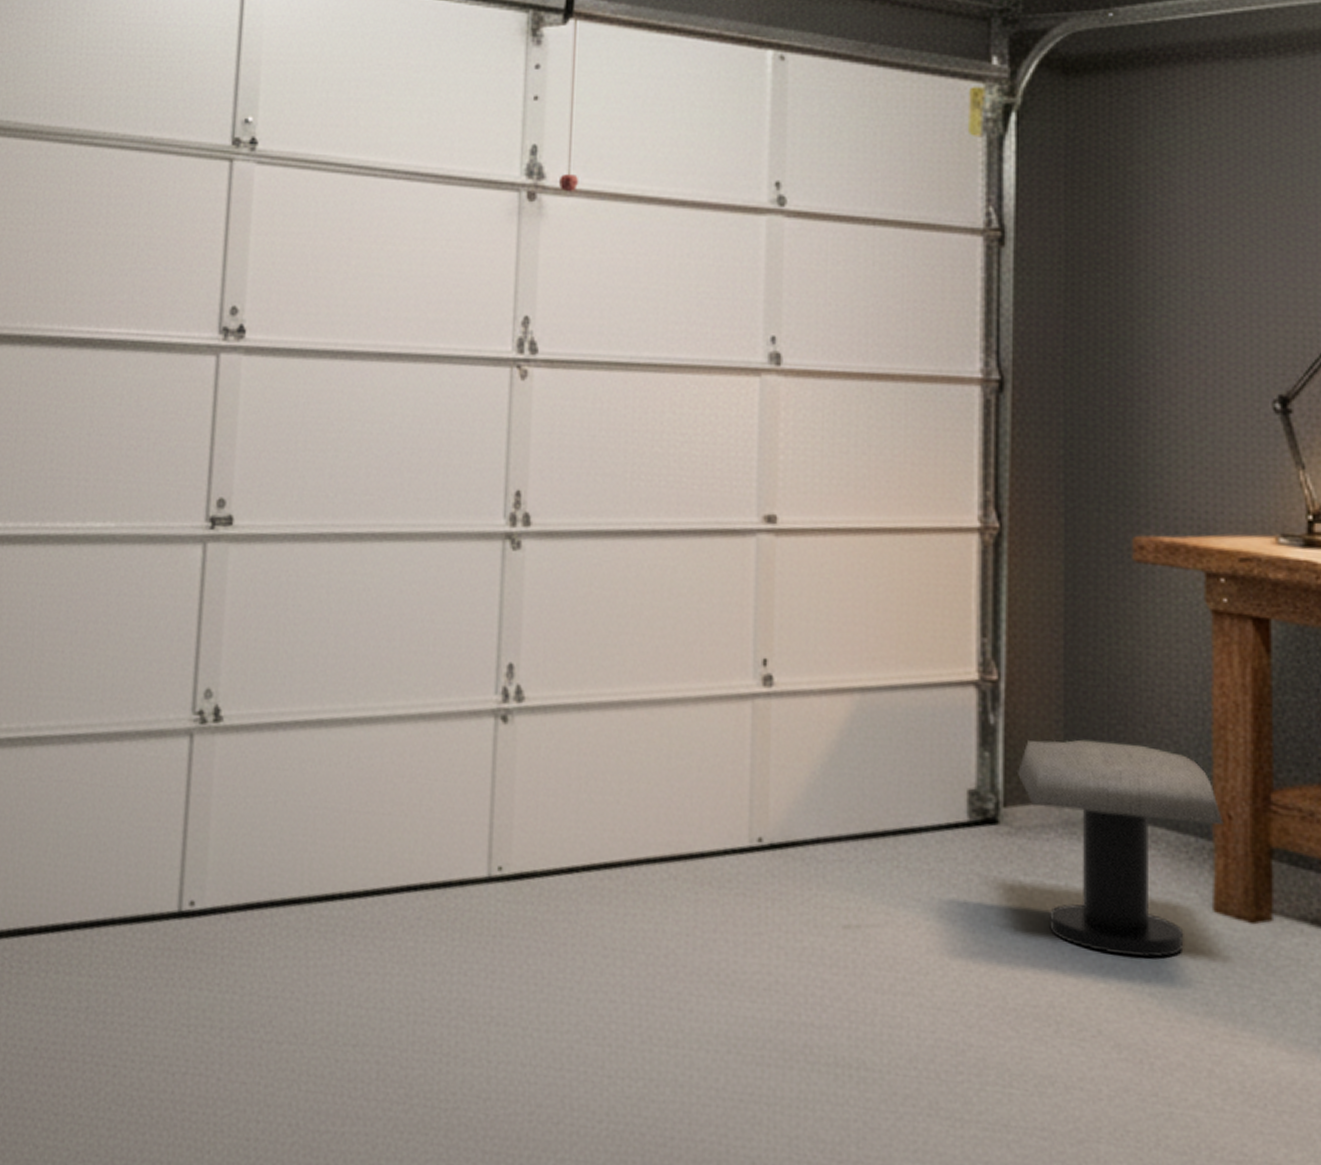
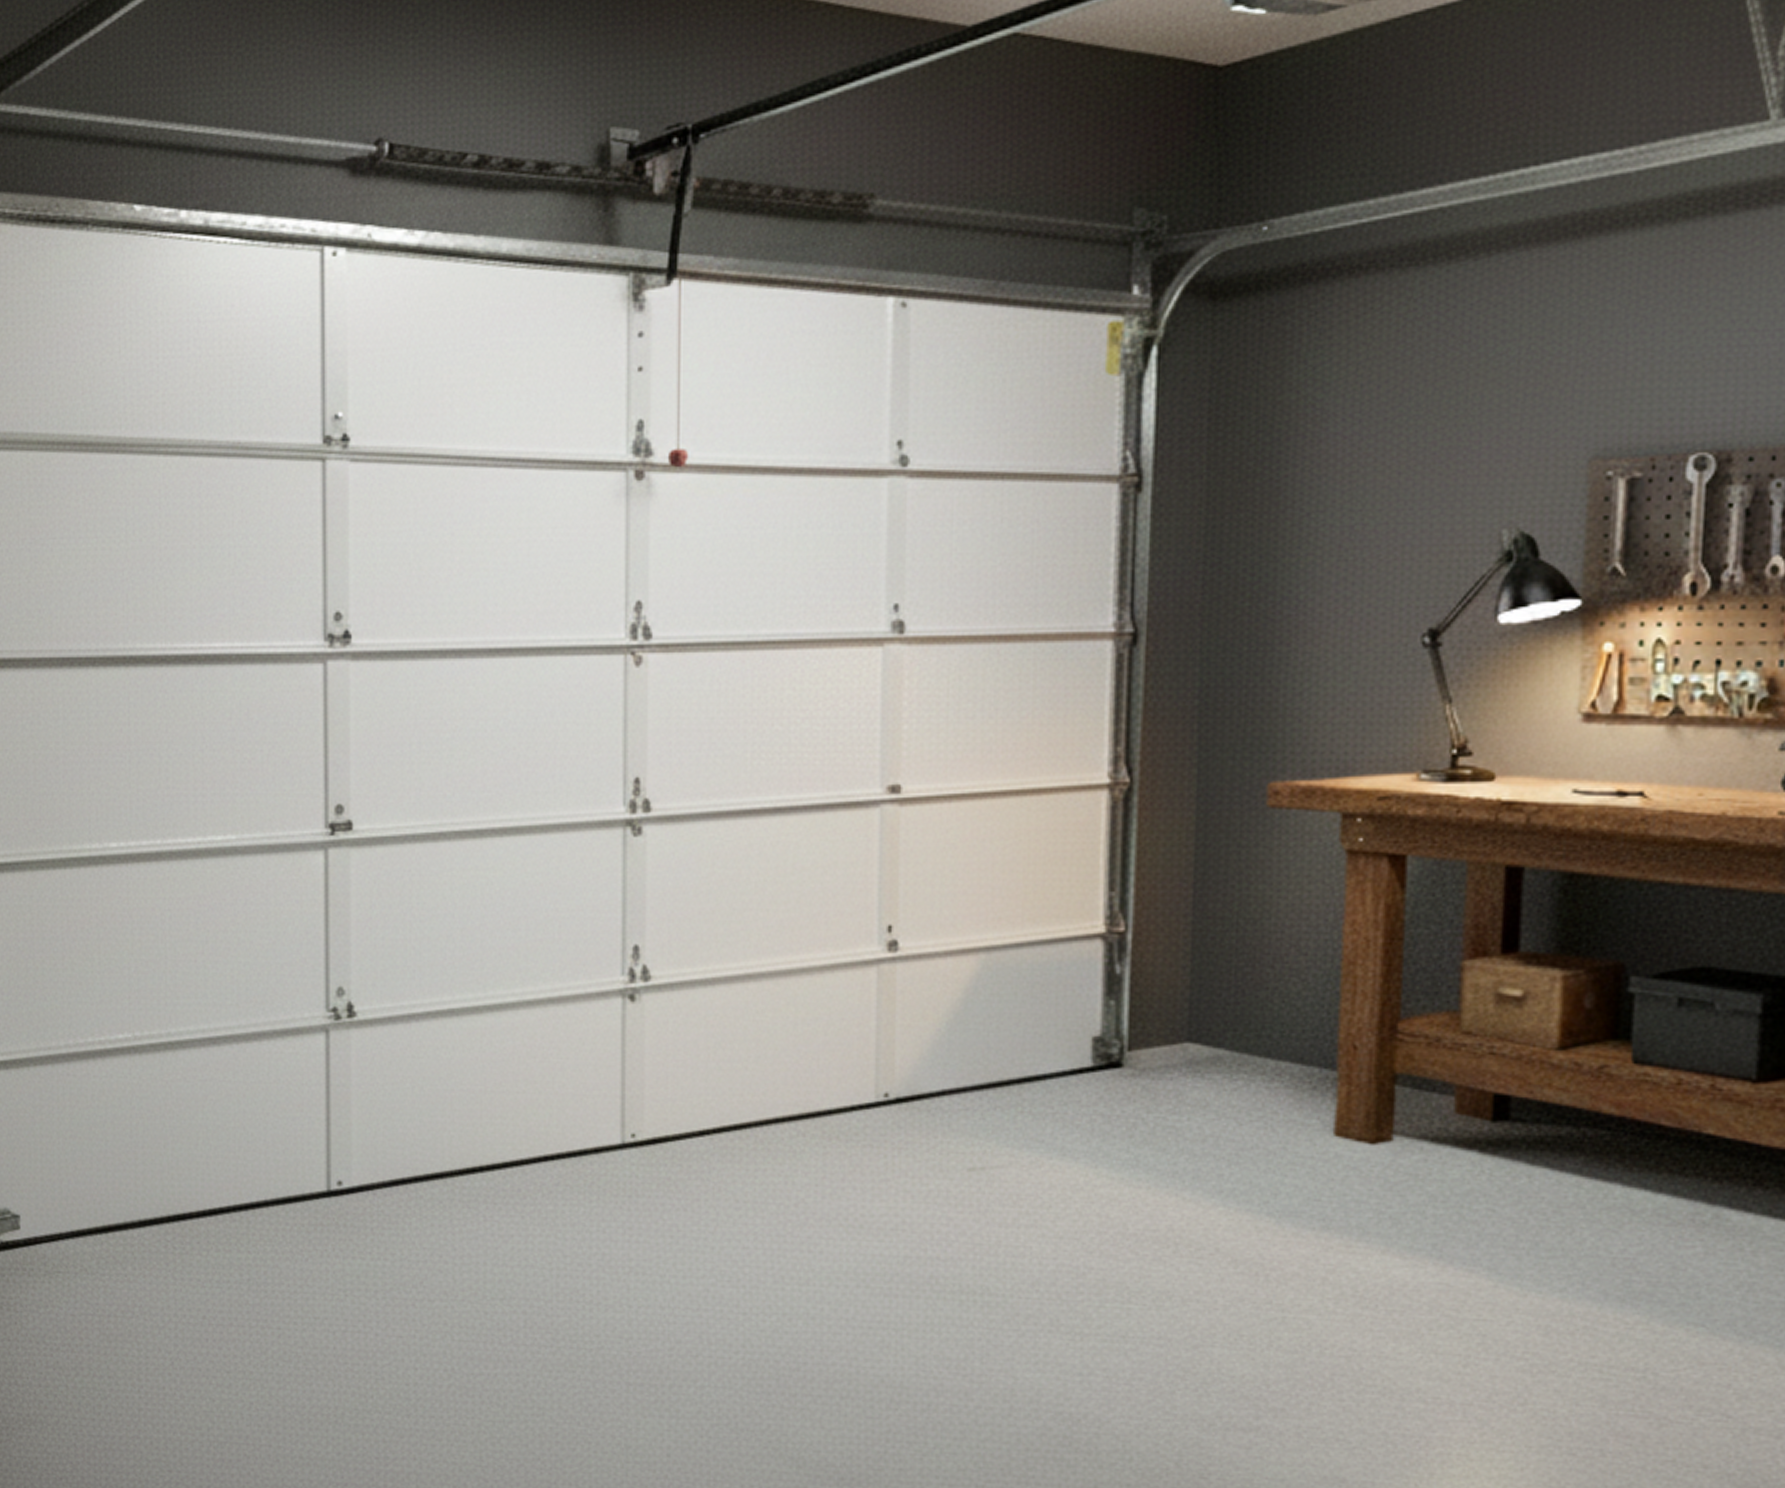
stool: present [1016,739,1224,958] -> none [1142,983,1349,1181]

